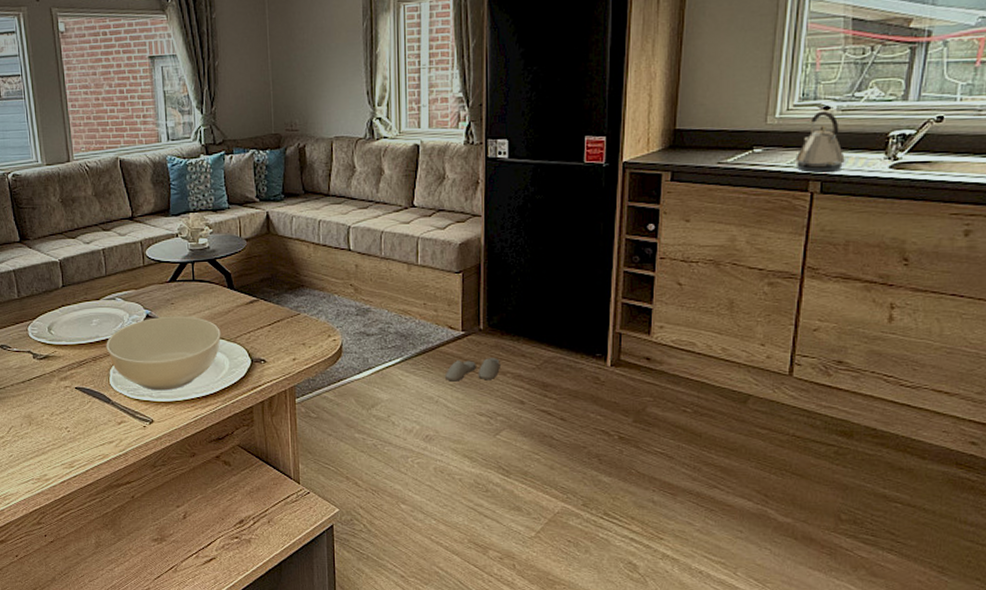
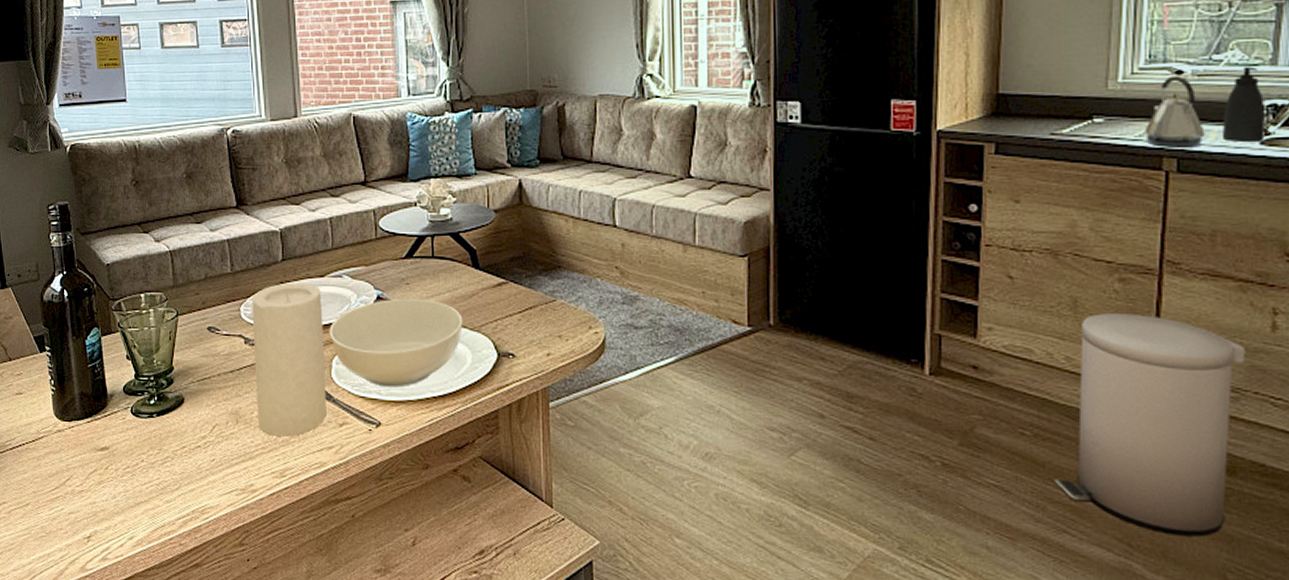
candle: none [37,305,107,434] -> present [252,282,327,437]
slippers: present [445,358,500,382] -> none [729,360,795,388]
pedal bin: none [707,310,867,487] -> present [1052,312,1247,537]
soap dispenser: none [858,102,895,166] -> present [1221,66,1265,142]

